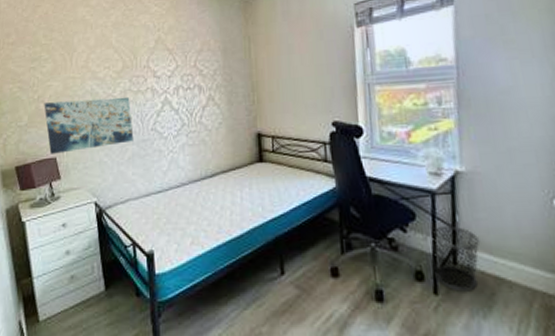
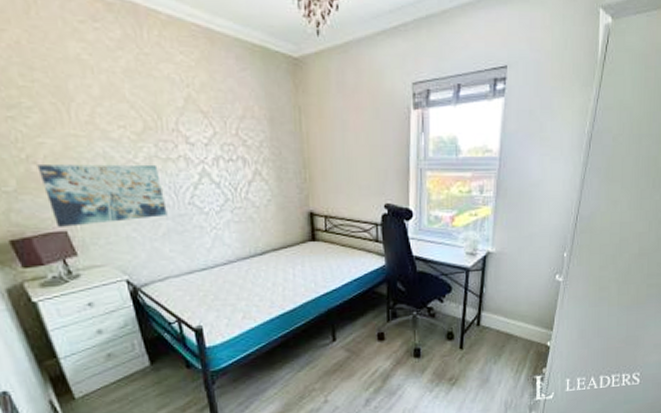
waste bin: present [432,225,481,292] -> none [462,296,499,346]

